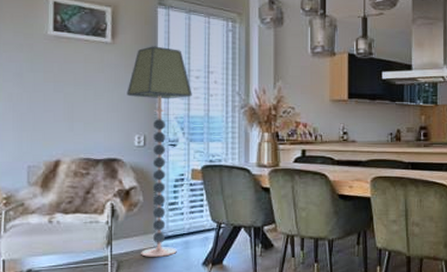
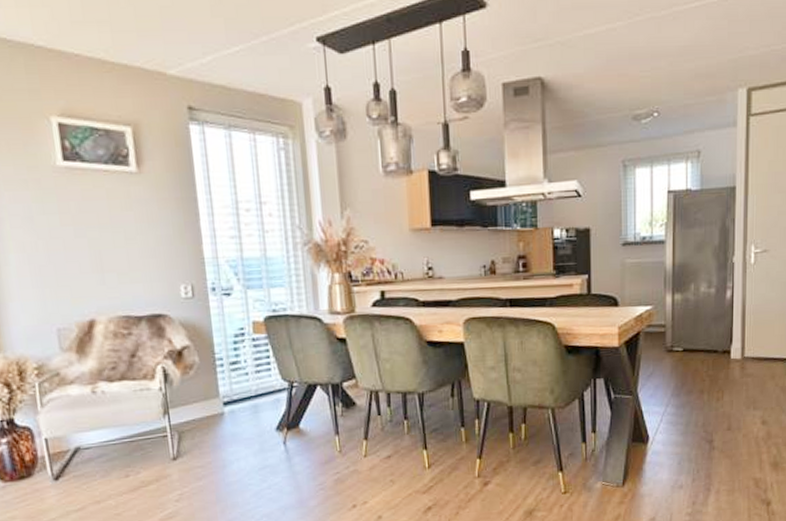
floor lamp: present [127,46,192,257] -> none [163,173,246,425]

